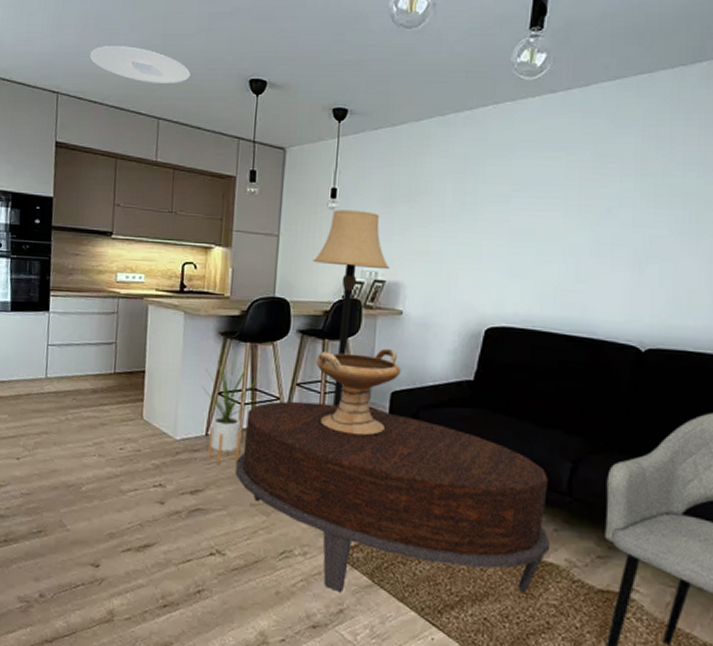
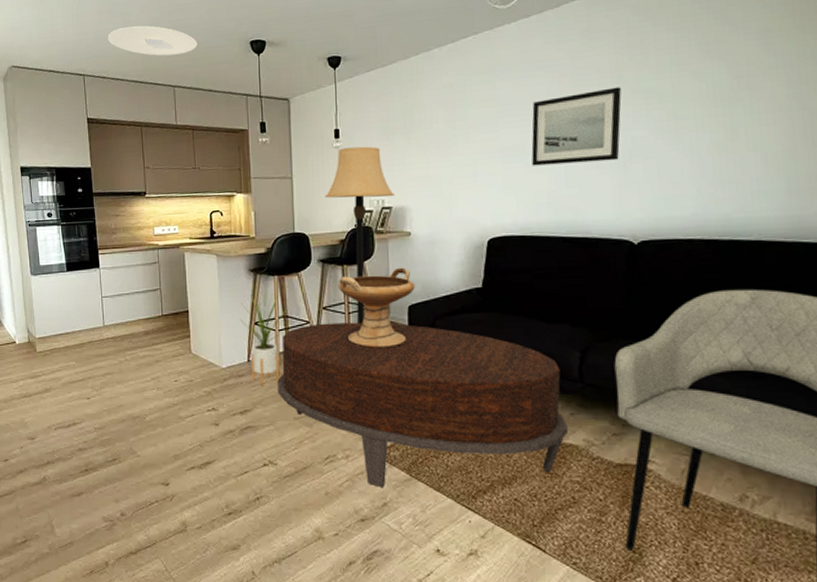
wall art: none [542,180,644,259] -> present [531,87,622,166]

